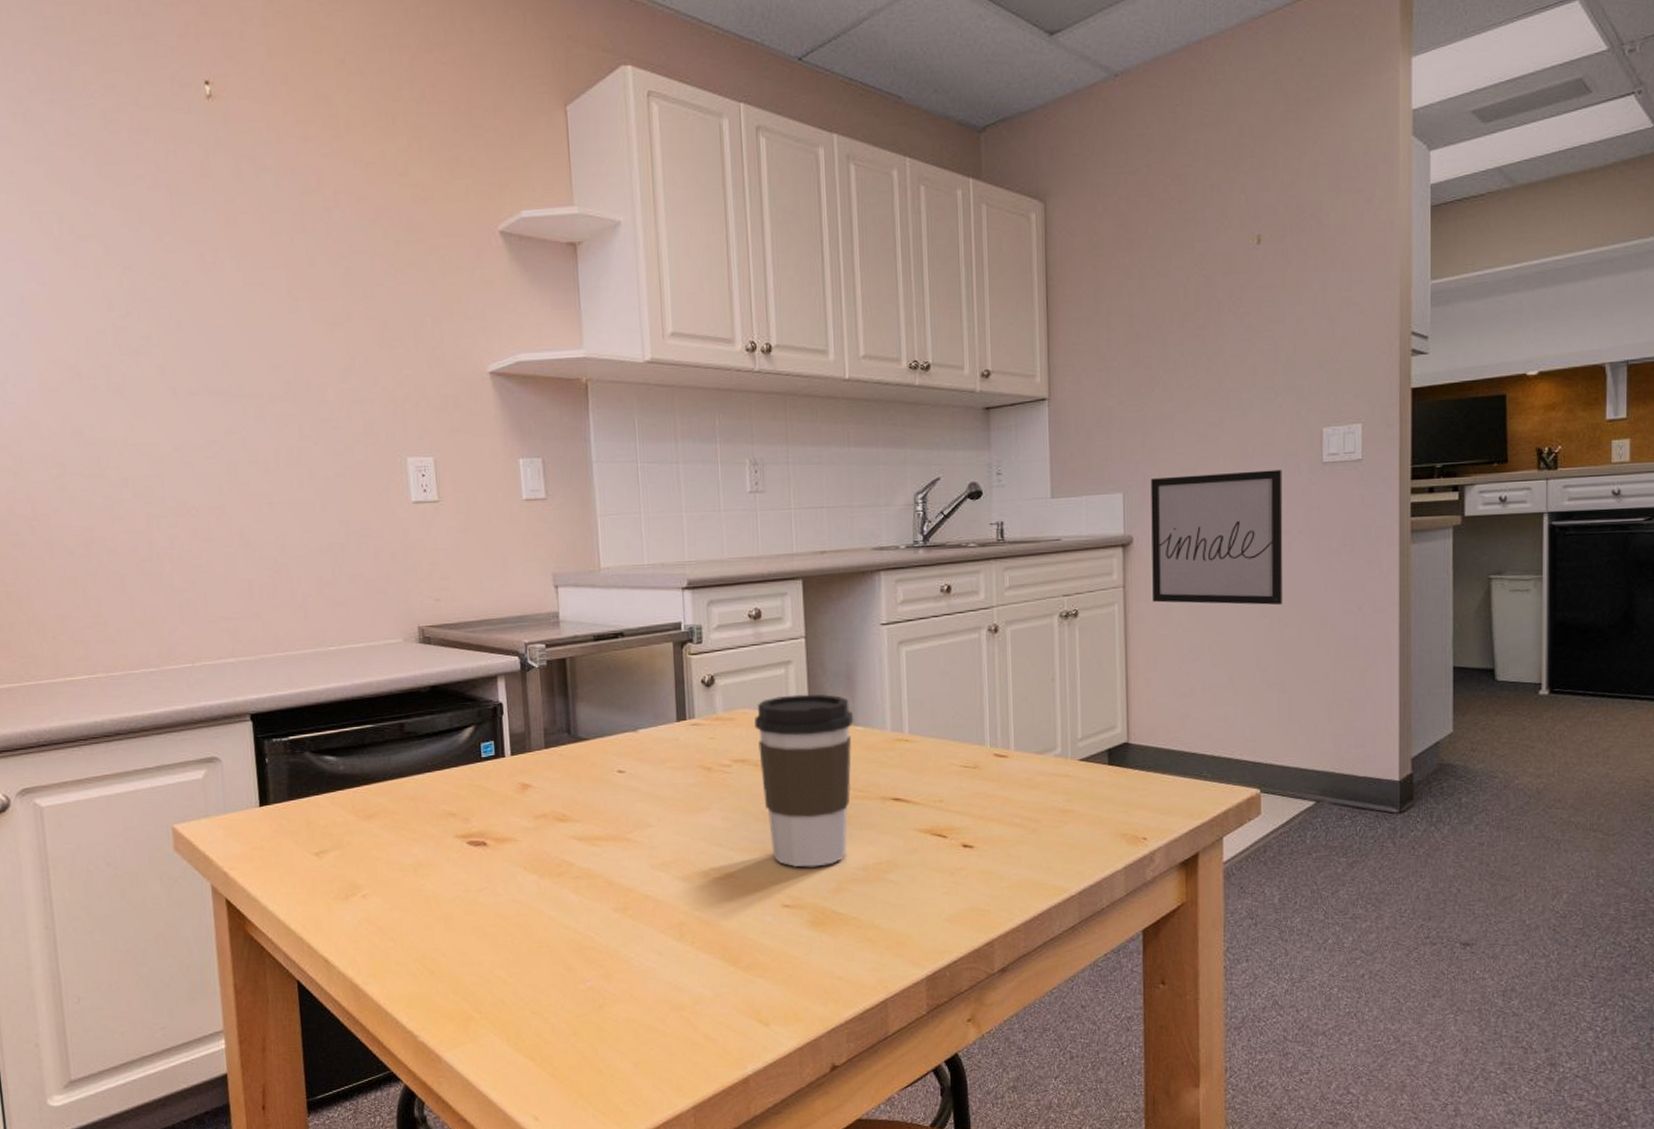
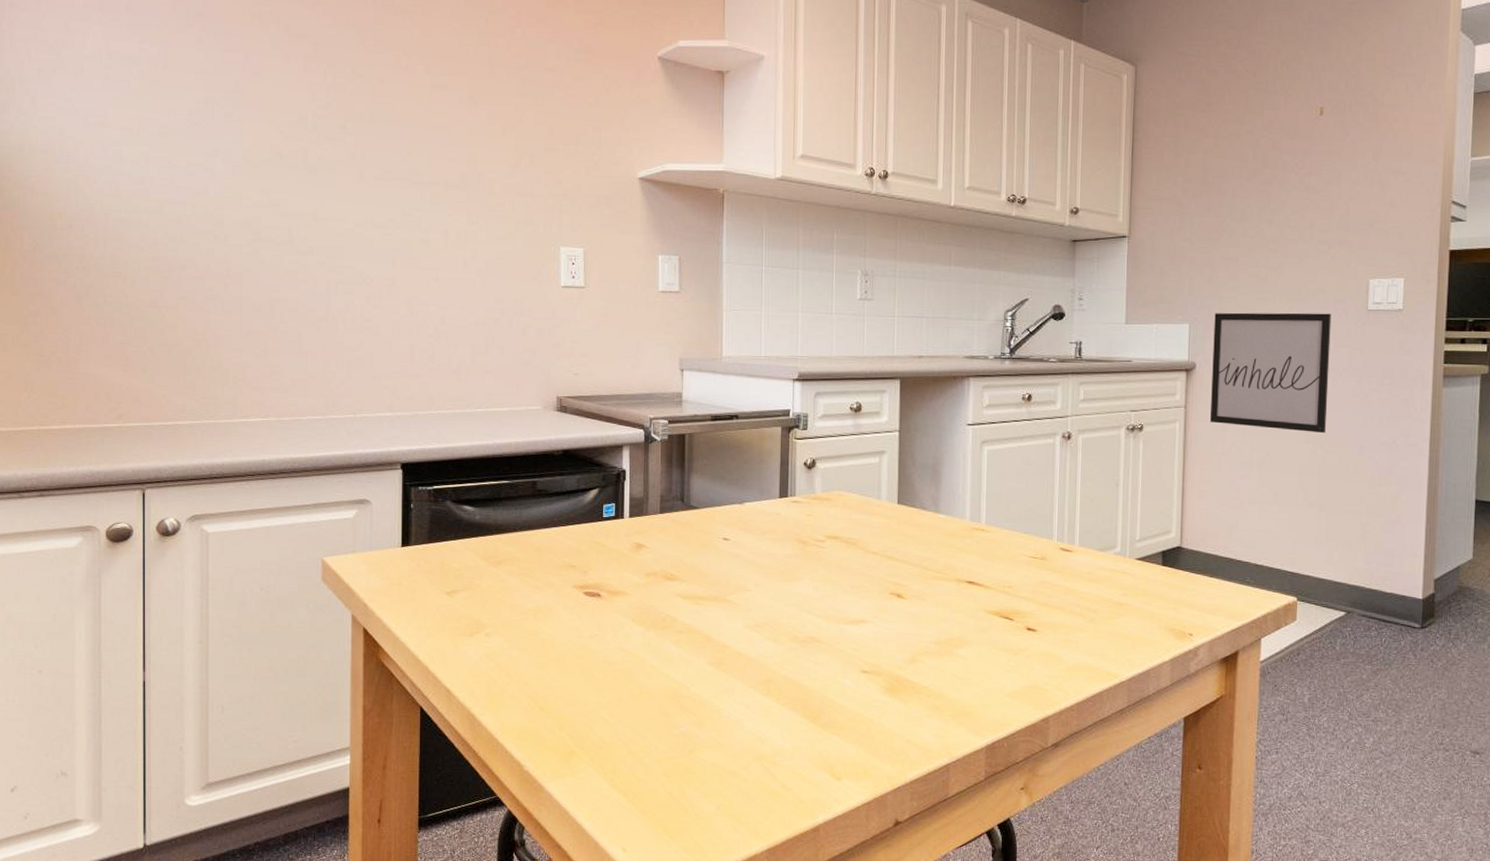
coffee cup: present [754,694,854,868] -> none [849,481,937,638]

